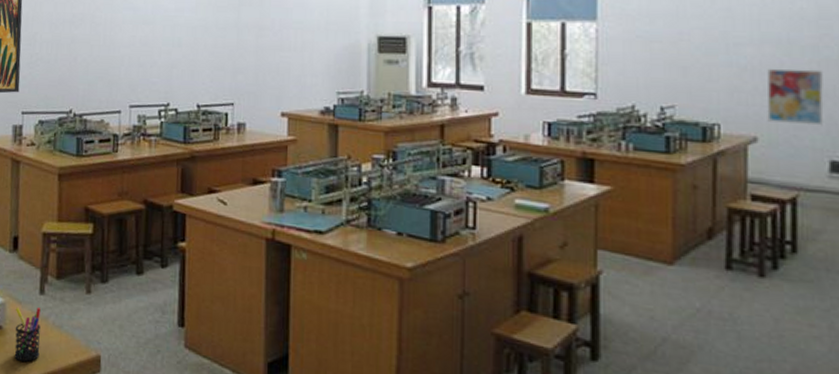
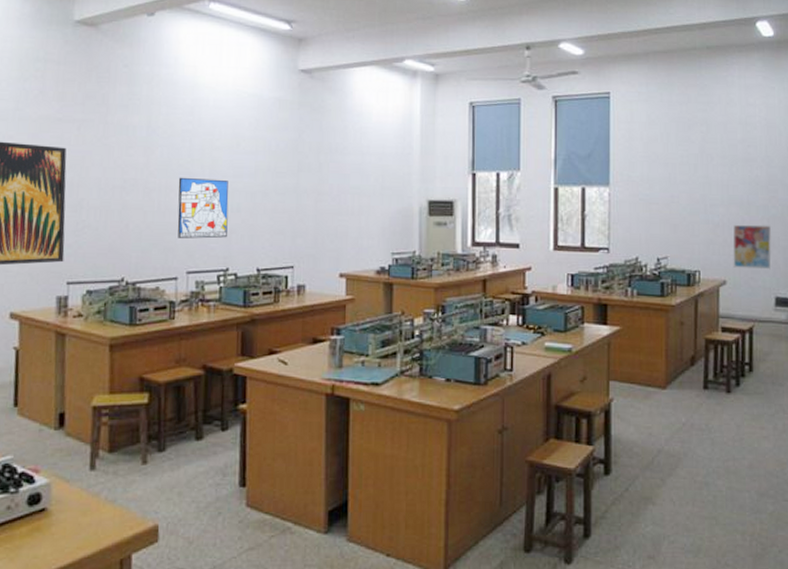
pen holder: present [14,307,42,362] -> none [61,484,92,541]
wall art: none [121,11,170,73] -> present [177,177,229,239]

